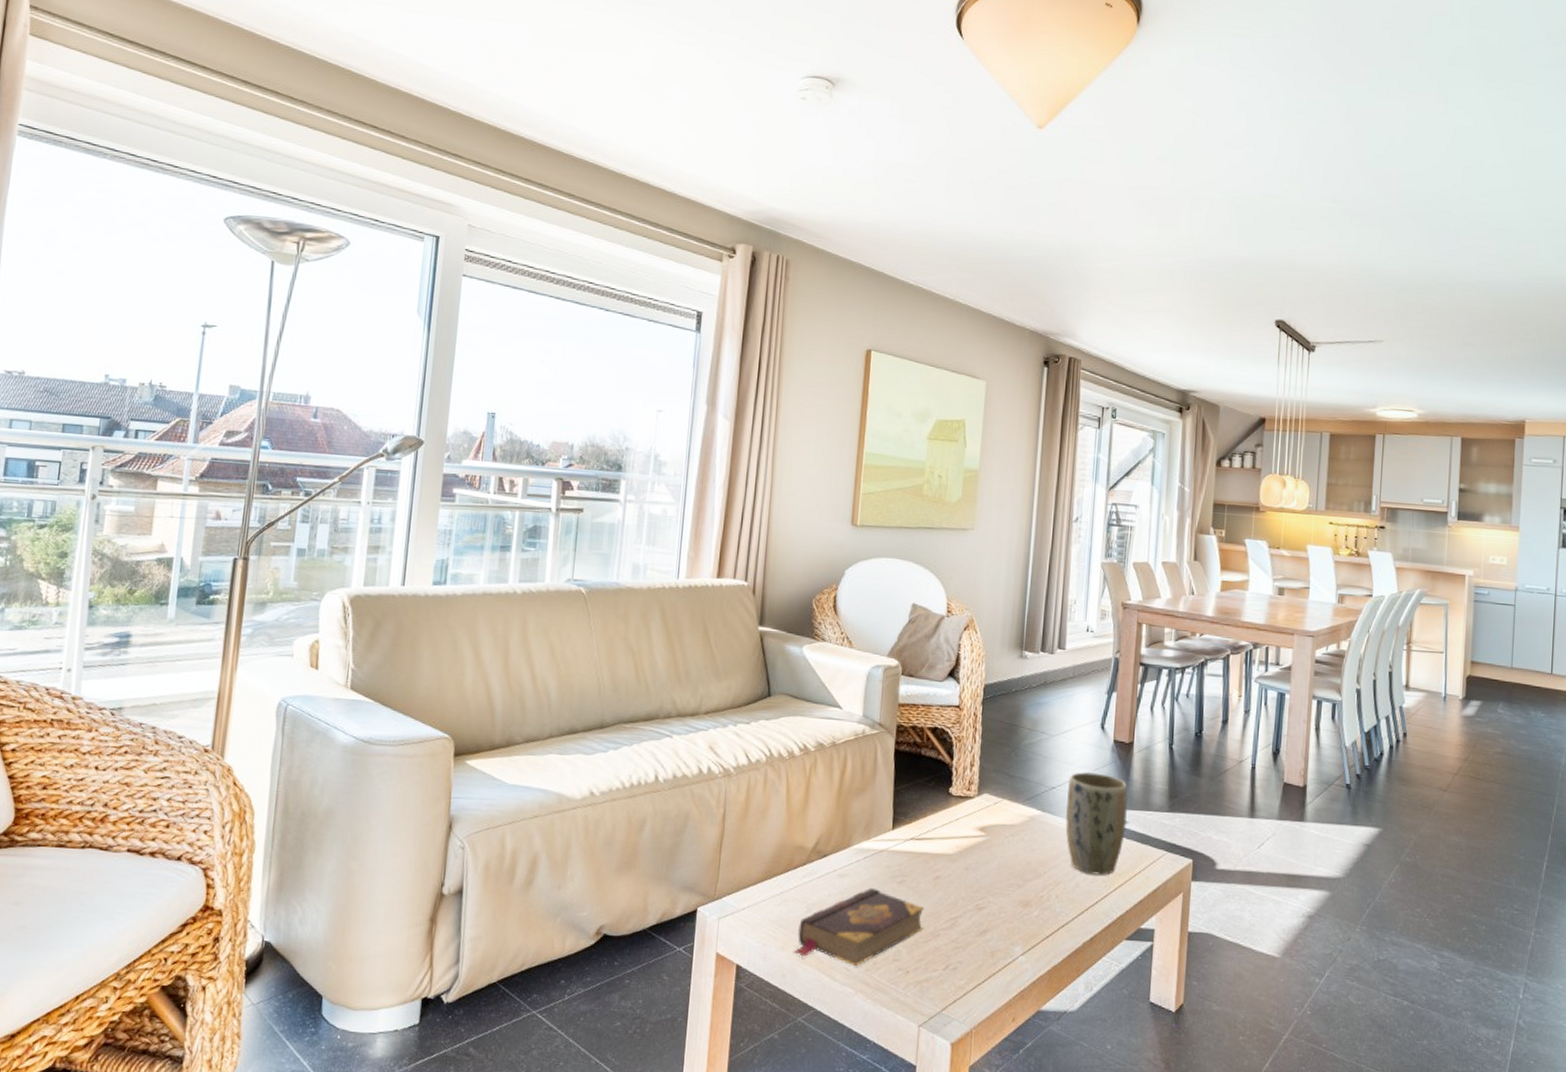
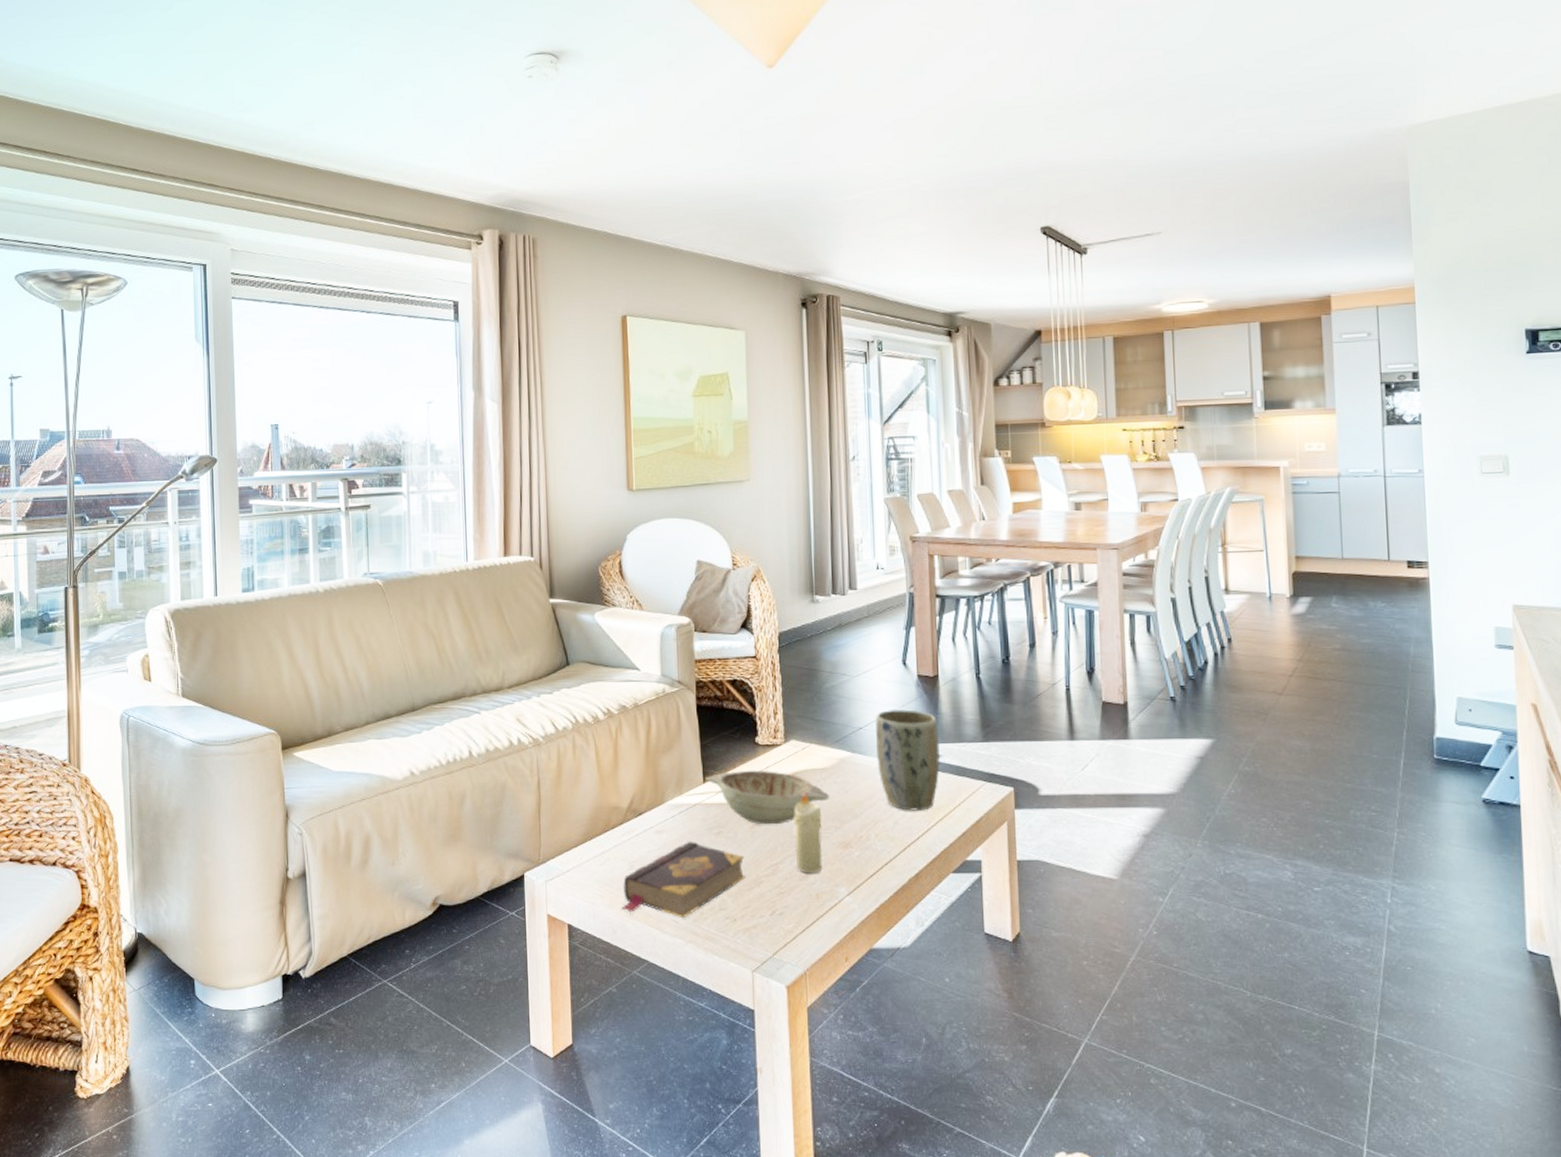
decorative bowl: none [895,820,1016,878] -> present [706,770,830,825]
candle: none [975,846,1006,930] -> present [794,791,823,874]

